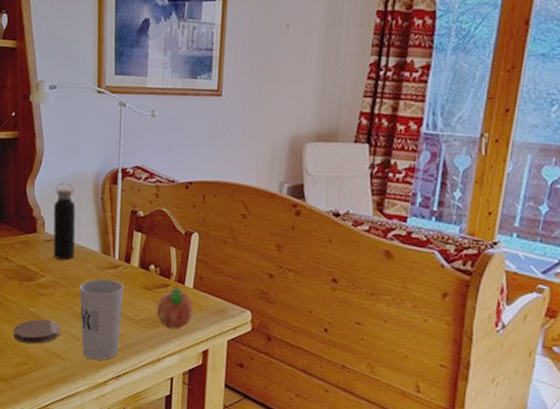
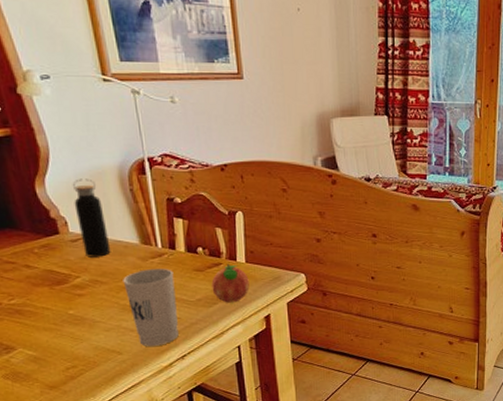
coaster: present [13,319,61,344] -> none [52,319,110,347]

